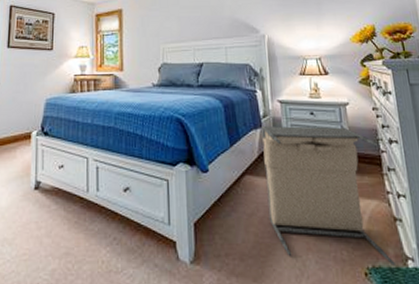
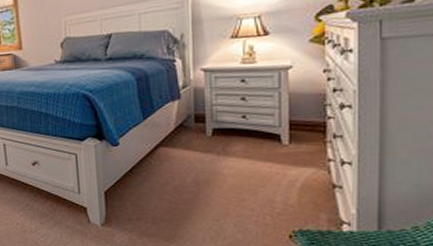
laundry hamper: present [261,125,395,266] -> none [180,93,327,229]

